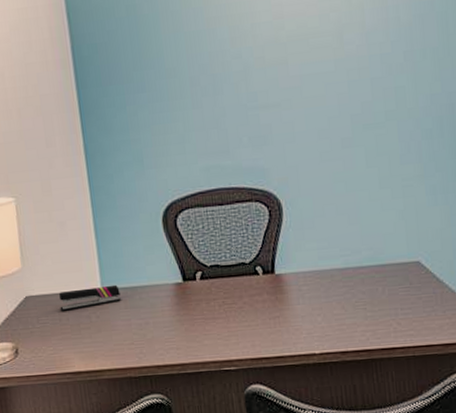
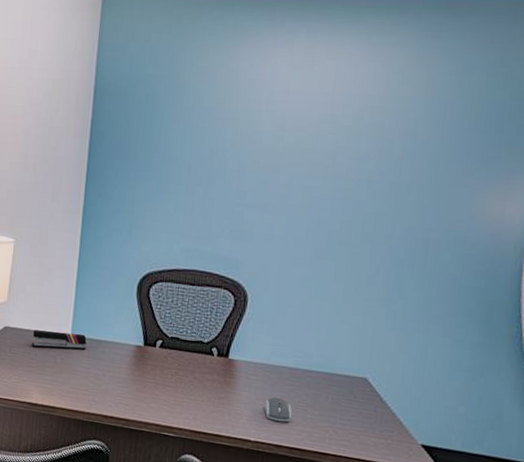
computer mouse: none [321,302,353,328] -> present [264,397,292,423]

